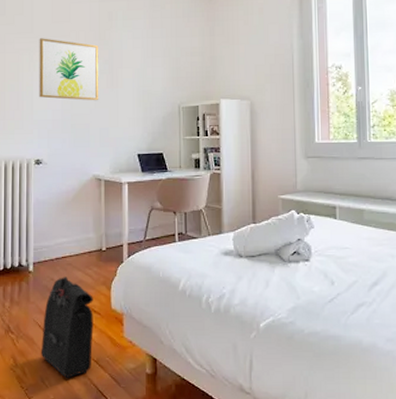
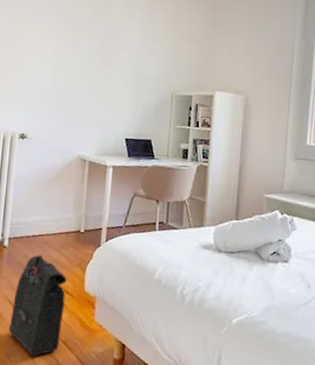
wall art: present [39,38,99,101] -> none [29,9,96,80]

